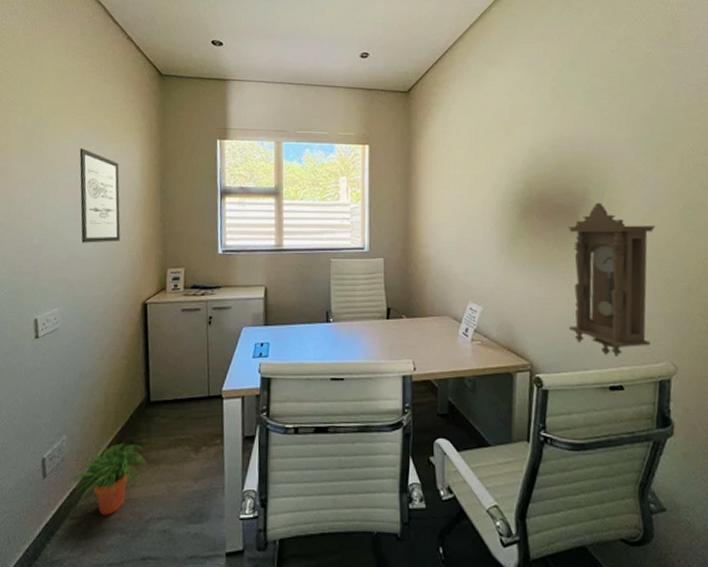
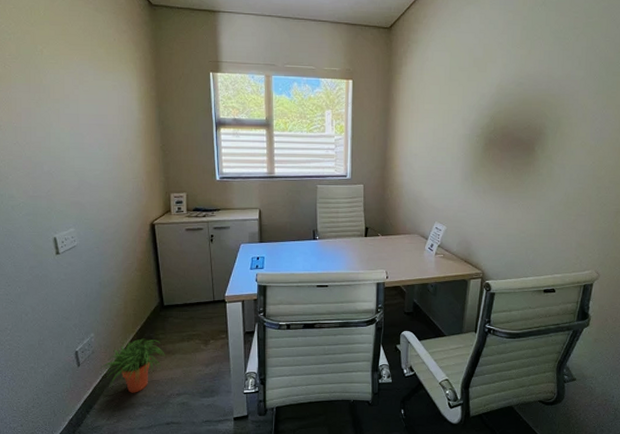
wall art: present [79,148,121,243] -> none [78,79,125,170]
pendulum clock: present [568,202,656,357] -> none [516,136,598,266]

